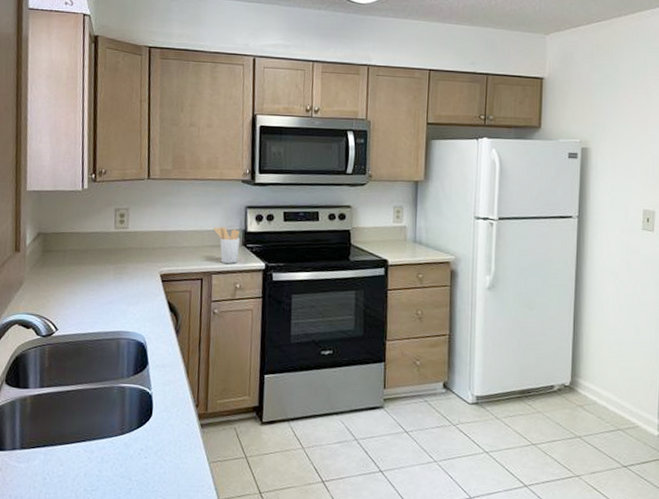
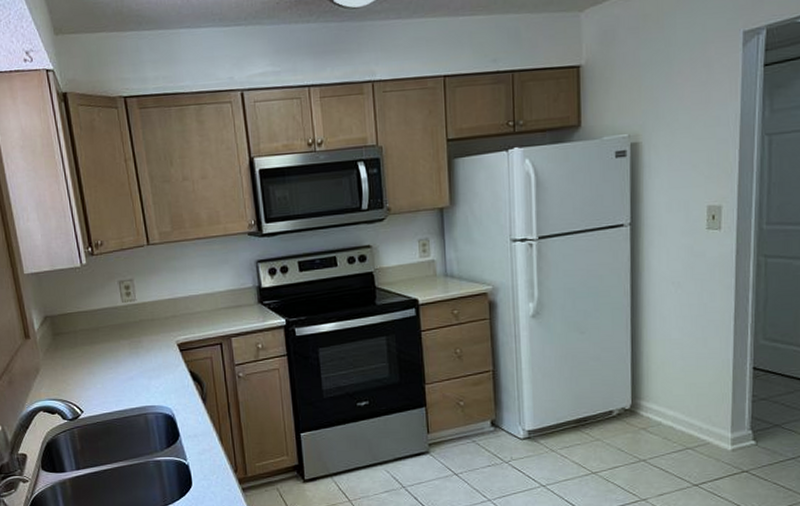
utensil holder: present [213,226,240,264] -> none [225,285,256,324]

